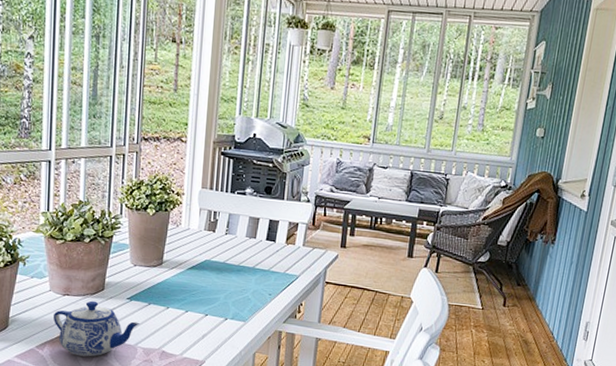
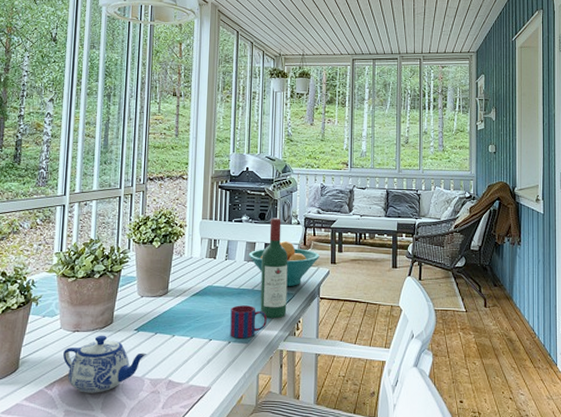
mug: none [227,282,267,317] -> present [230,305,267,339]
fruit bowl: none [250,218,329,269] -> present [248,240,320,287]
wine bottle: none [260,192,294,300] -> present [260,218,288,319]

